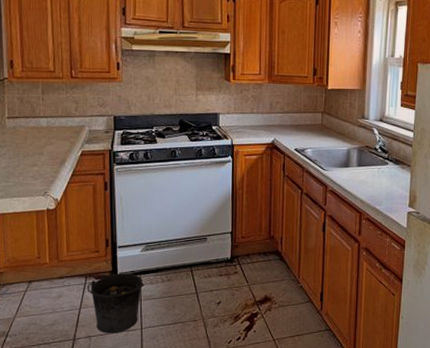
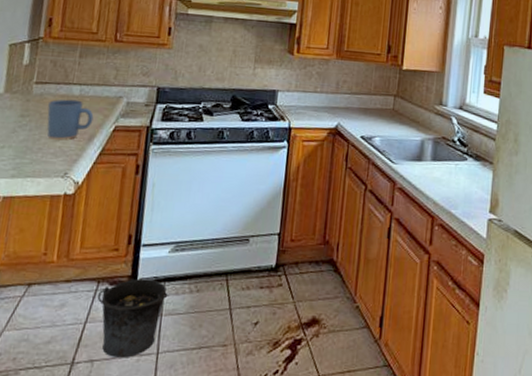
mug: none [22,130,62,165] -> present [47,99,94,140]

